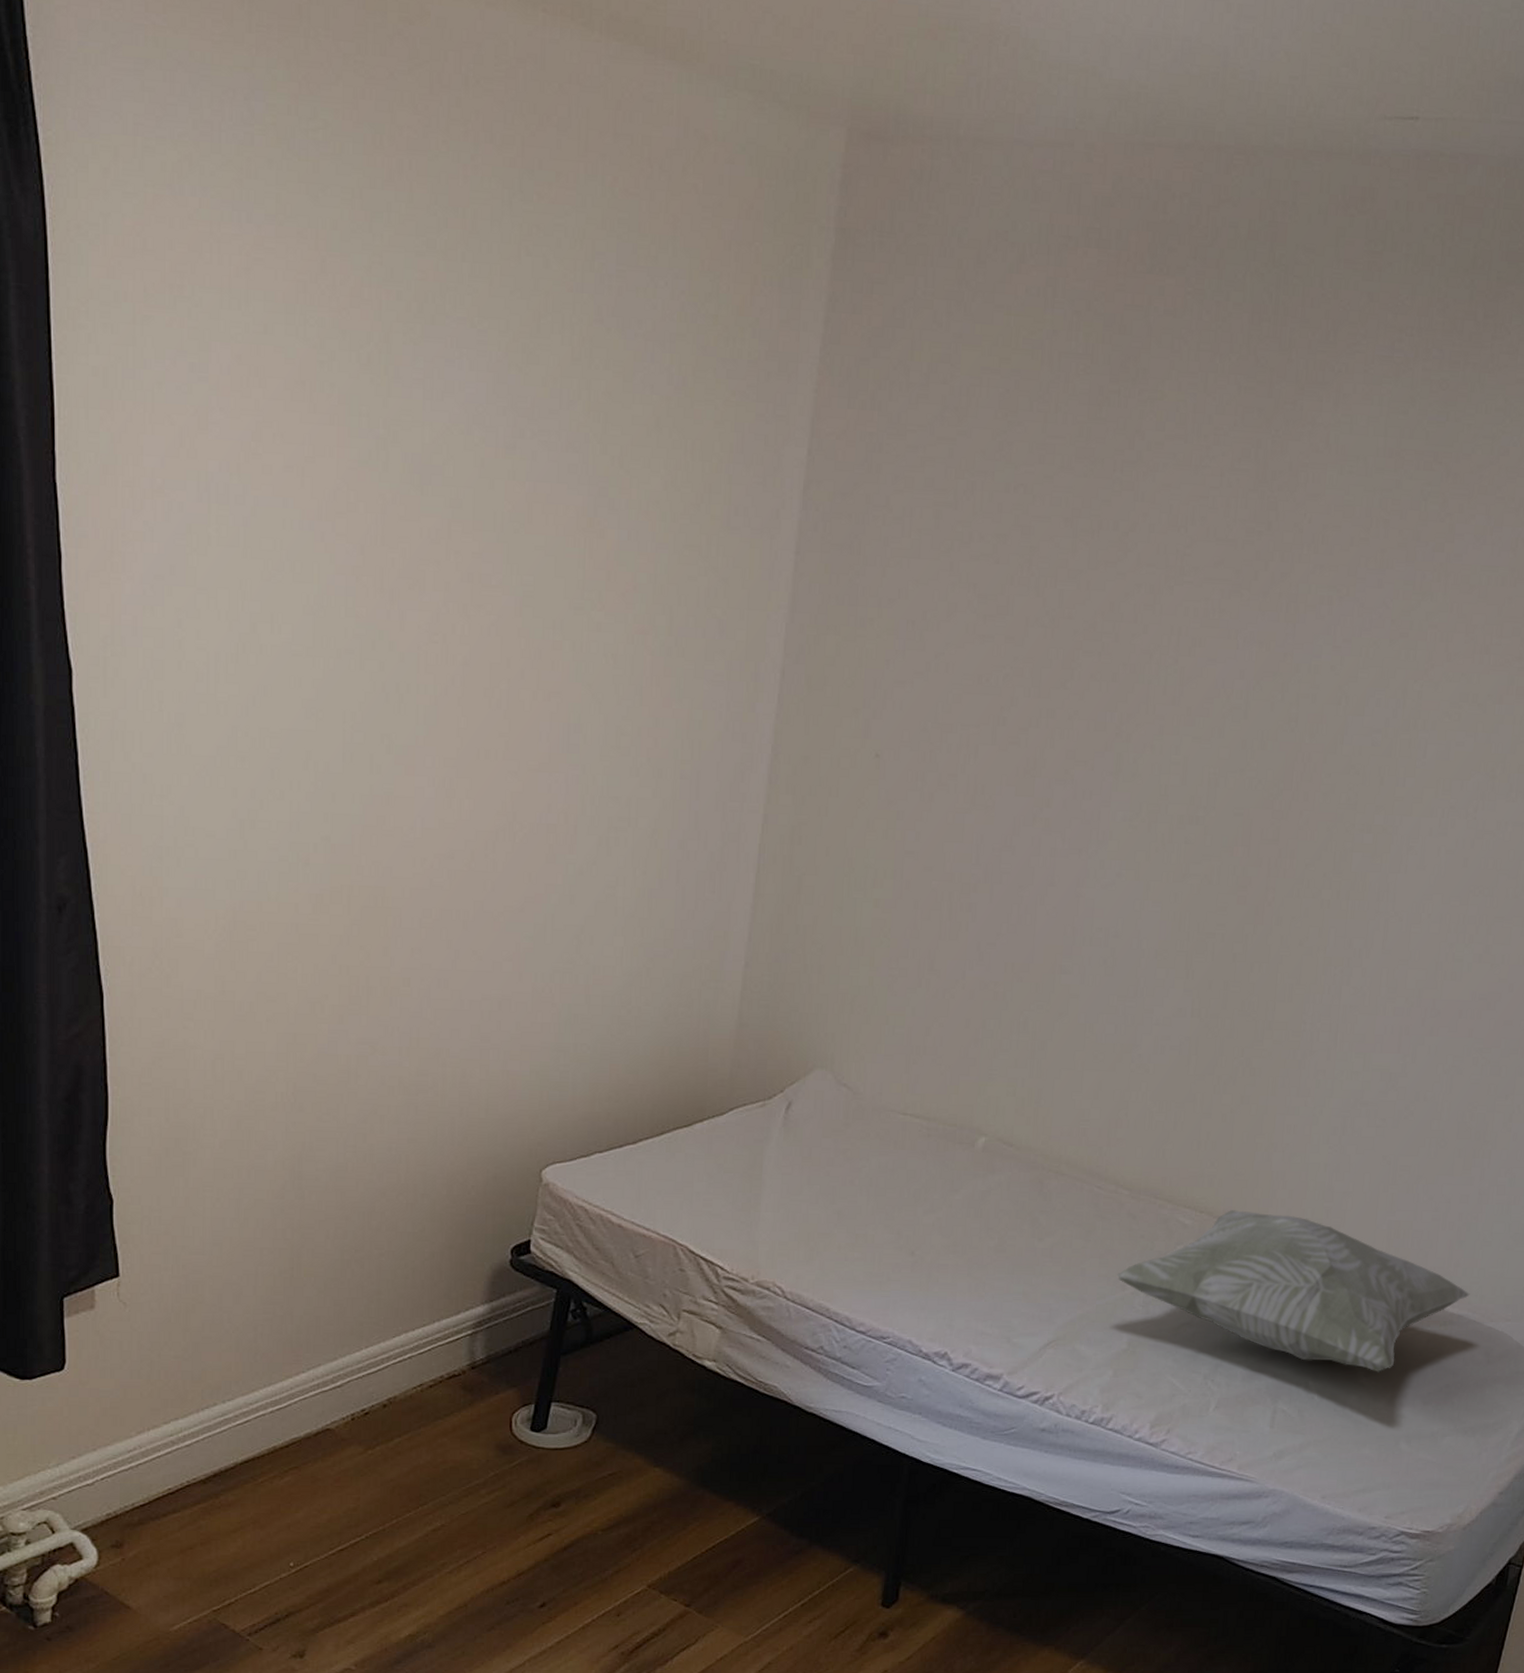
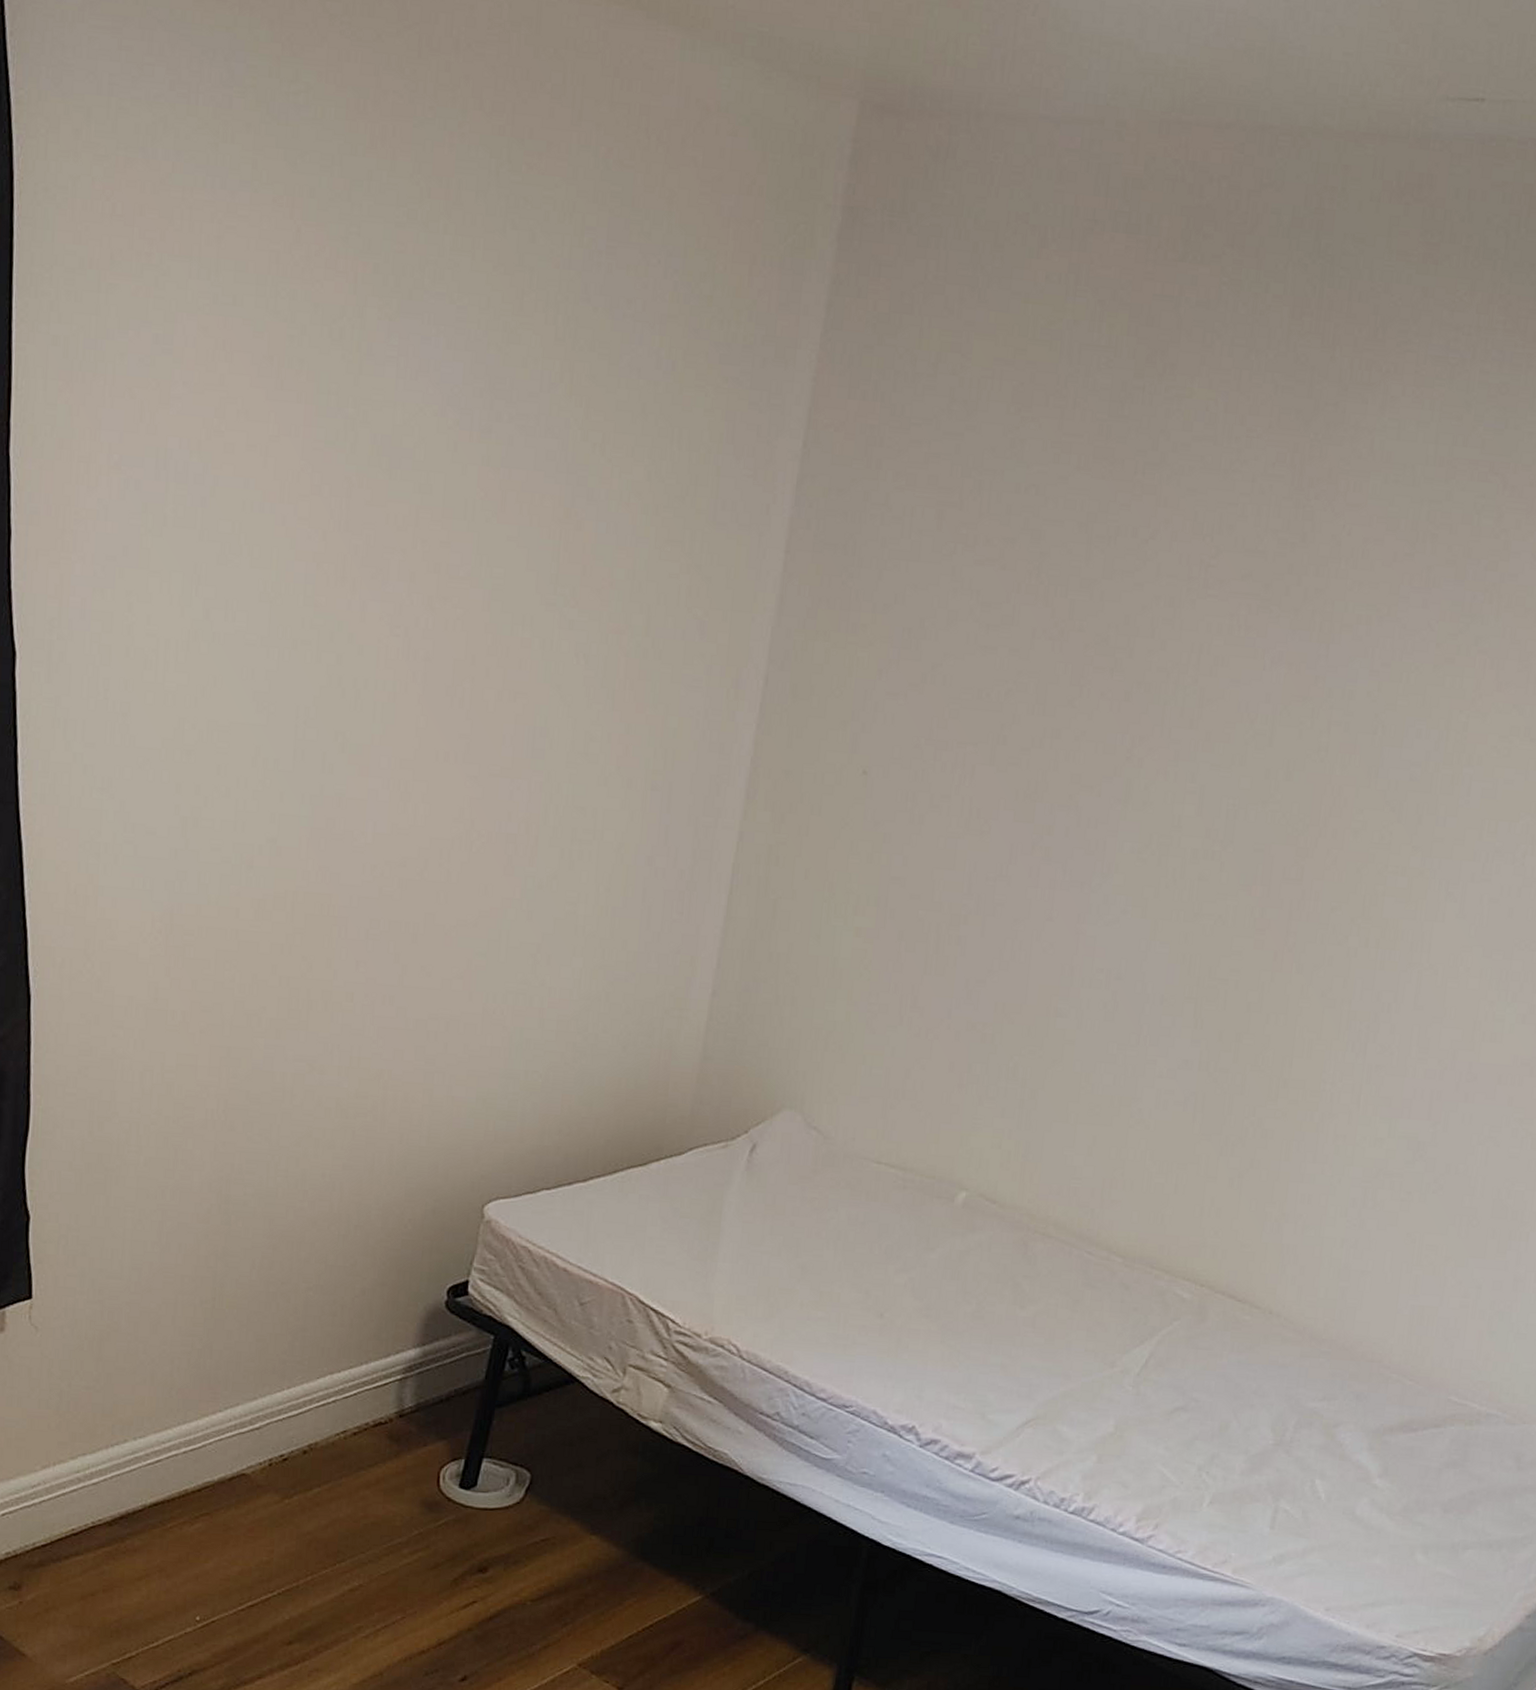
decorative pillow: present [1116,1210,1470,1372] -> none [1105,1285,1501,1474]

